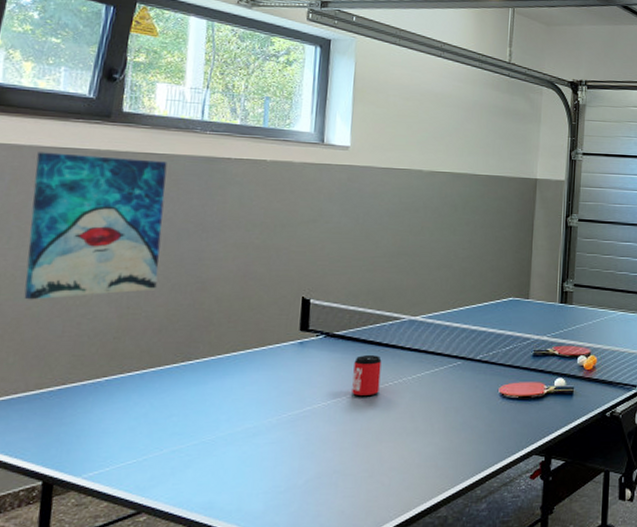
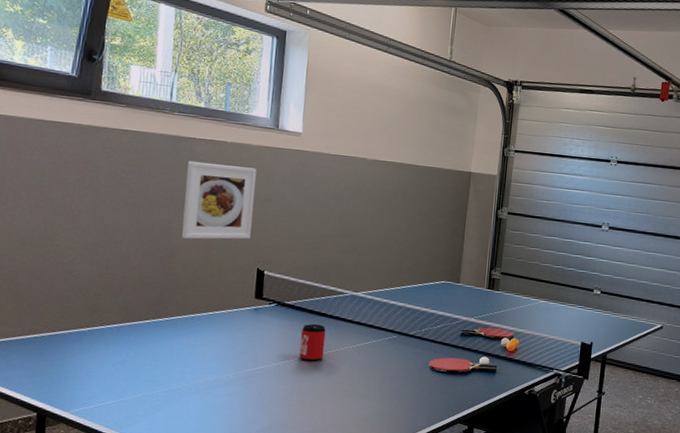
wall art: present [24,152,168,300] -> none [19,123,140,256]
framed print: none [214,183,301,269] -> present [181,160,257,240]

